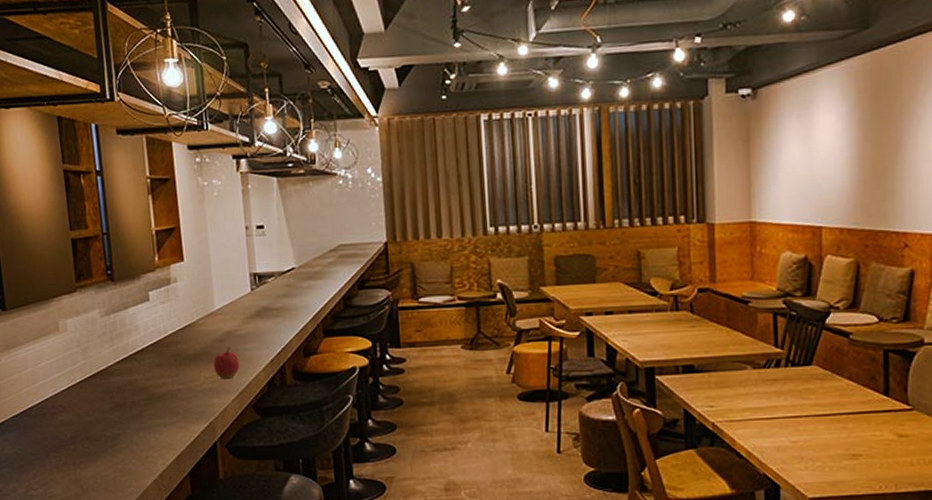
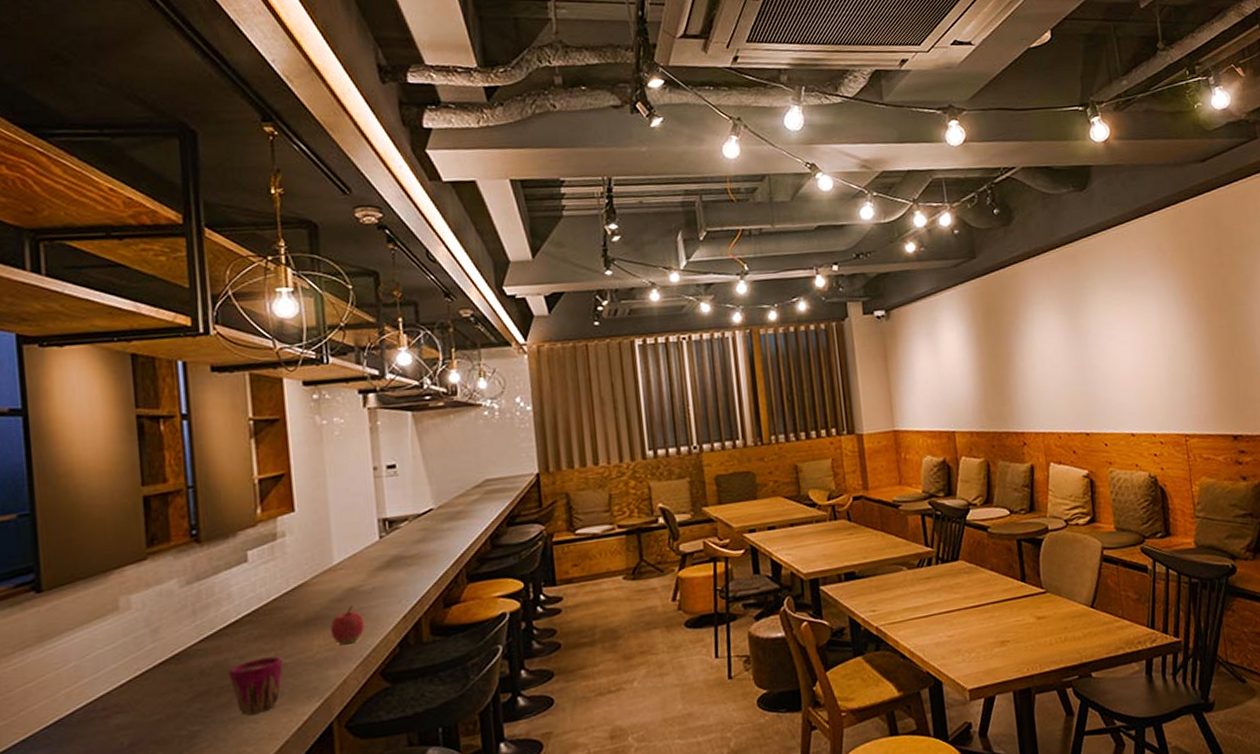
cup: none [138,382,178,427] -> present [228,656,284,715]

